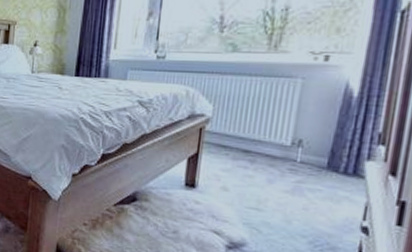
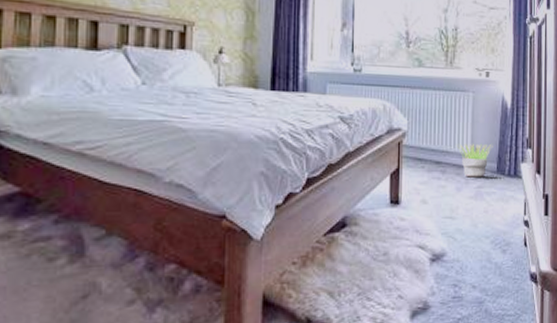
potted plant: none [272,134,325,172] -> present [456,143,493,177]

